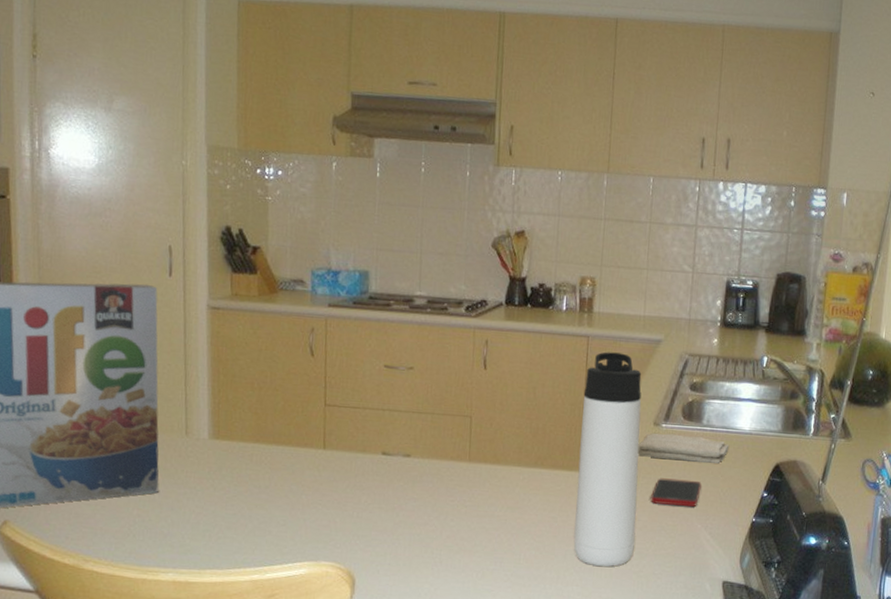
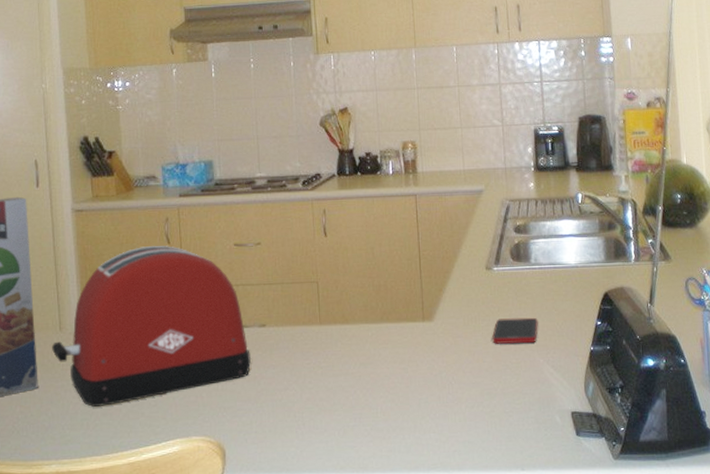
toaster: none [176,355,391,520] -> present [52,245,251,407]
thermos bottle: present [573,352,642,567] -> none [418,206,483,411]
washcloth: present [637,433,730,464] -> none [474,274,559,300]

